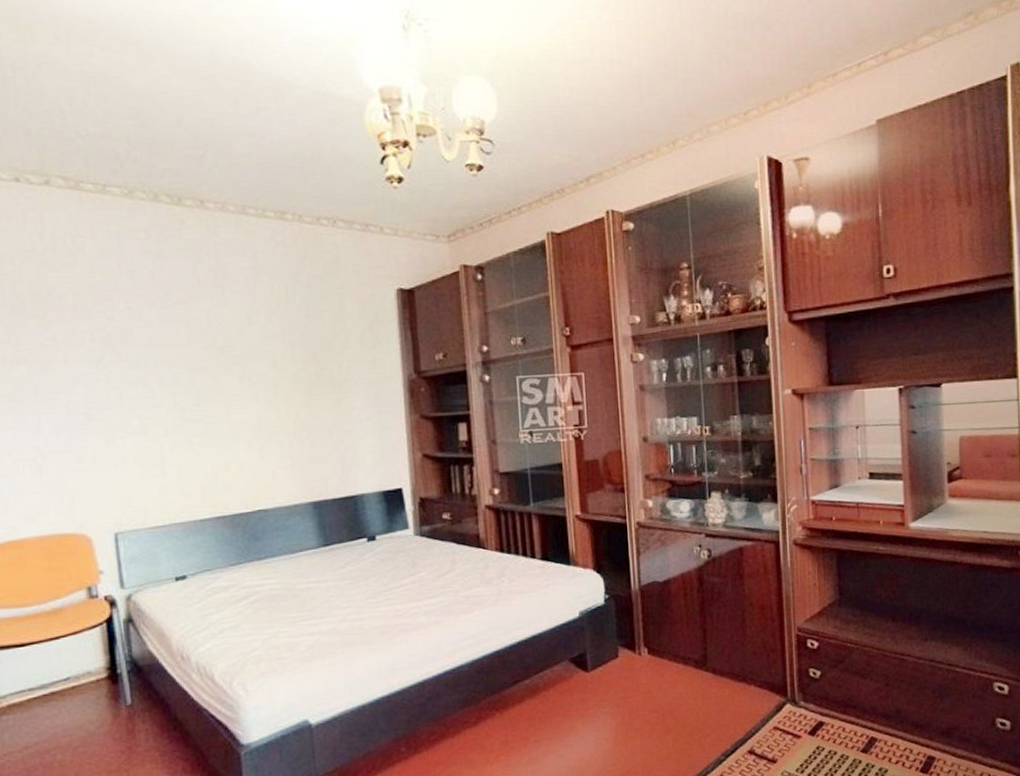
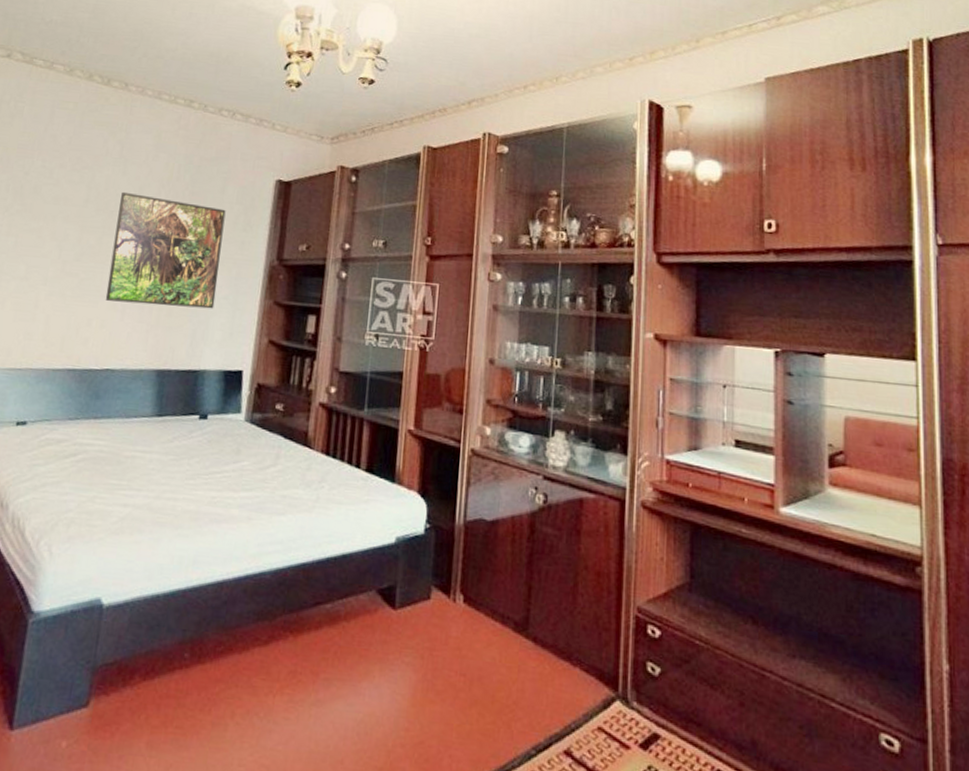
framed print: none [228,324,359,442] -> present [105,191,226,309]

